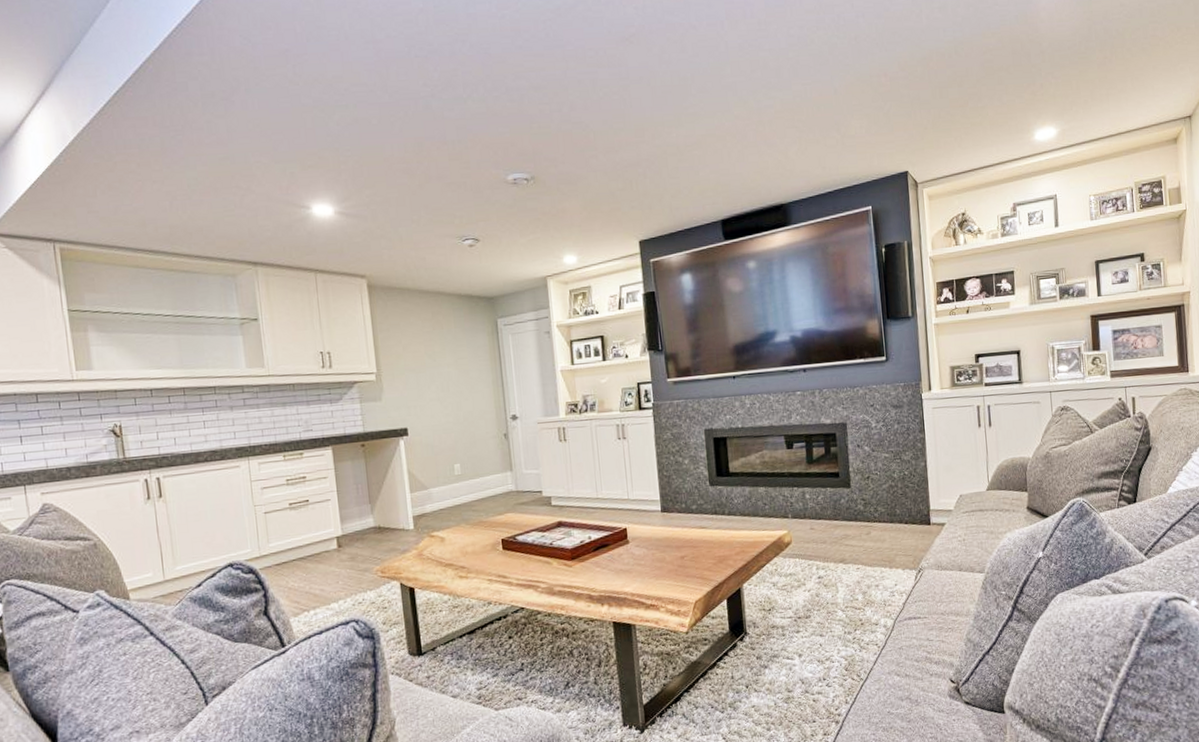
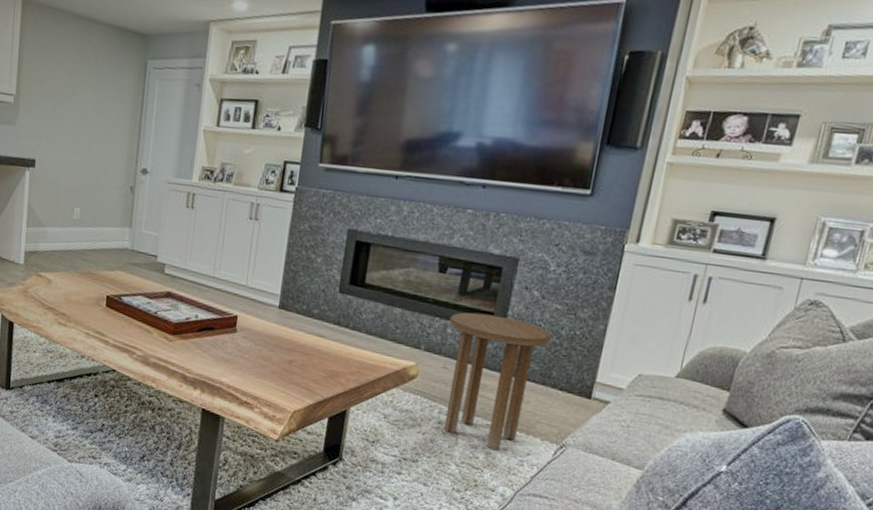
side table: none [805,473,888,590] -> present [443,312,551,451]

